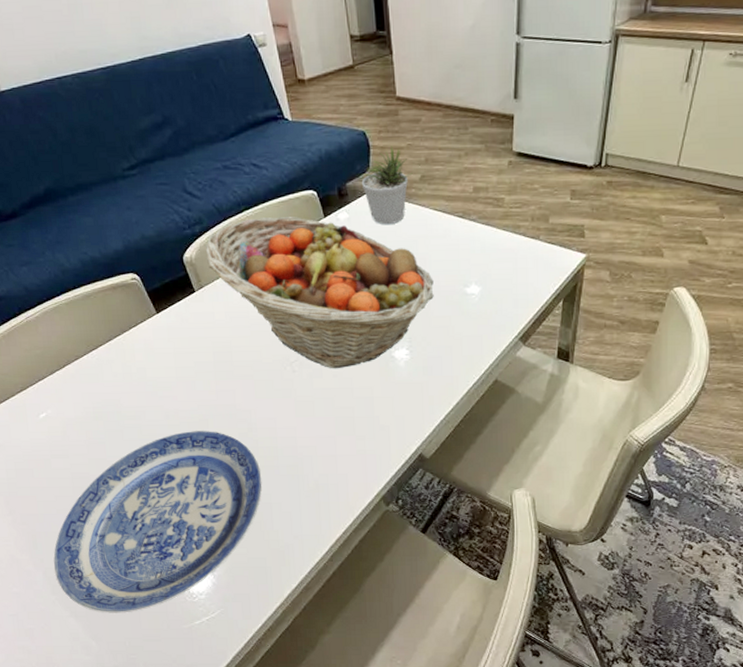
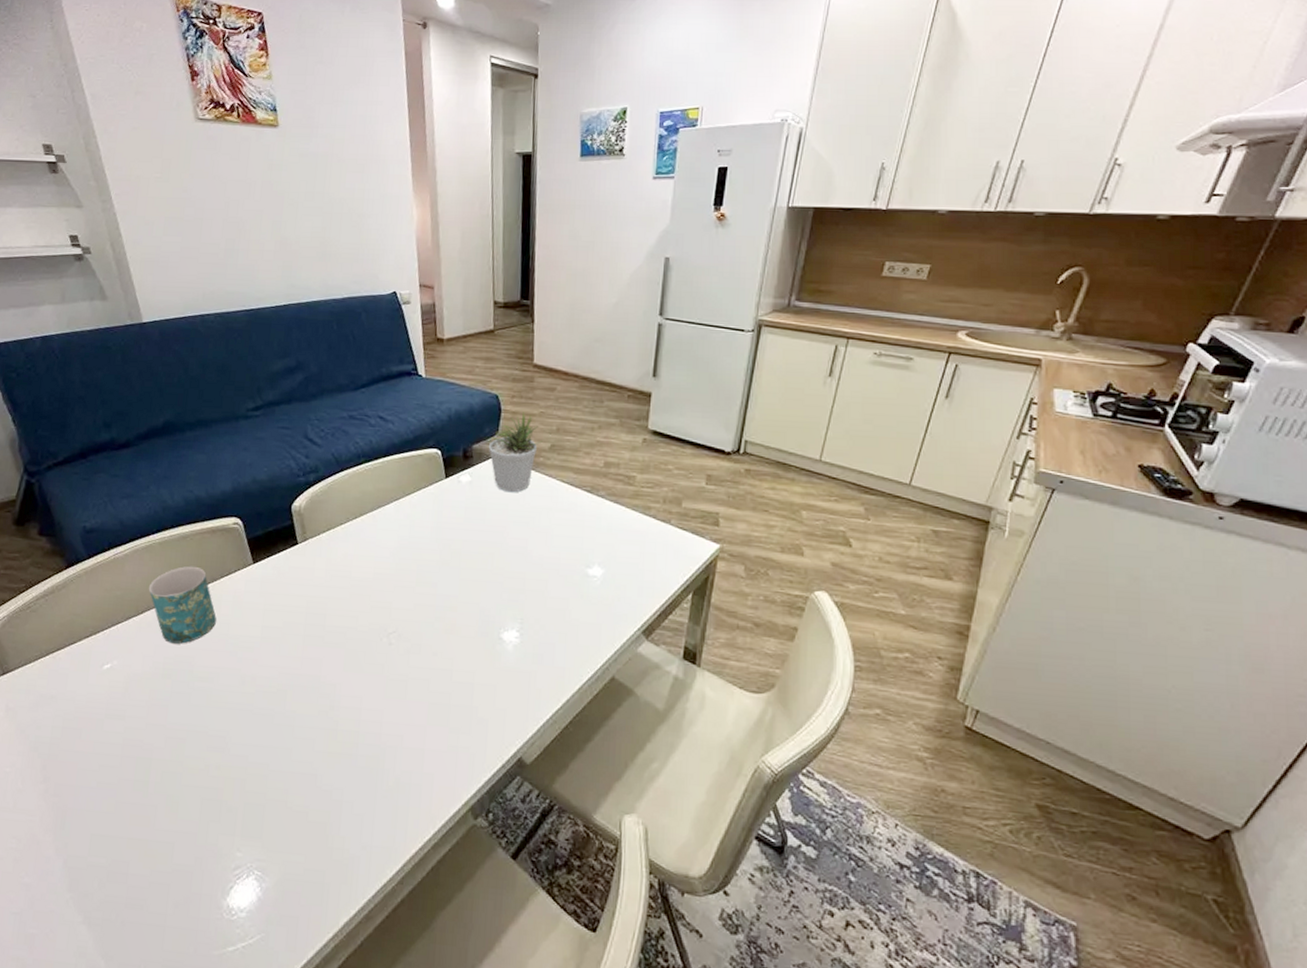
plate: present [53,431,262,613] -> none [77,702,336,927]
mug: none [64,321,133,390] -> present [148,566,216,644]
fruit basket: present [206,217,434,369] -> none [316,472,554,646]

